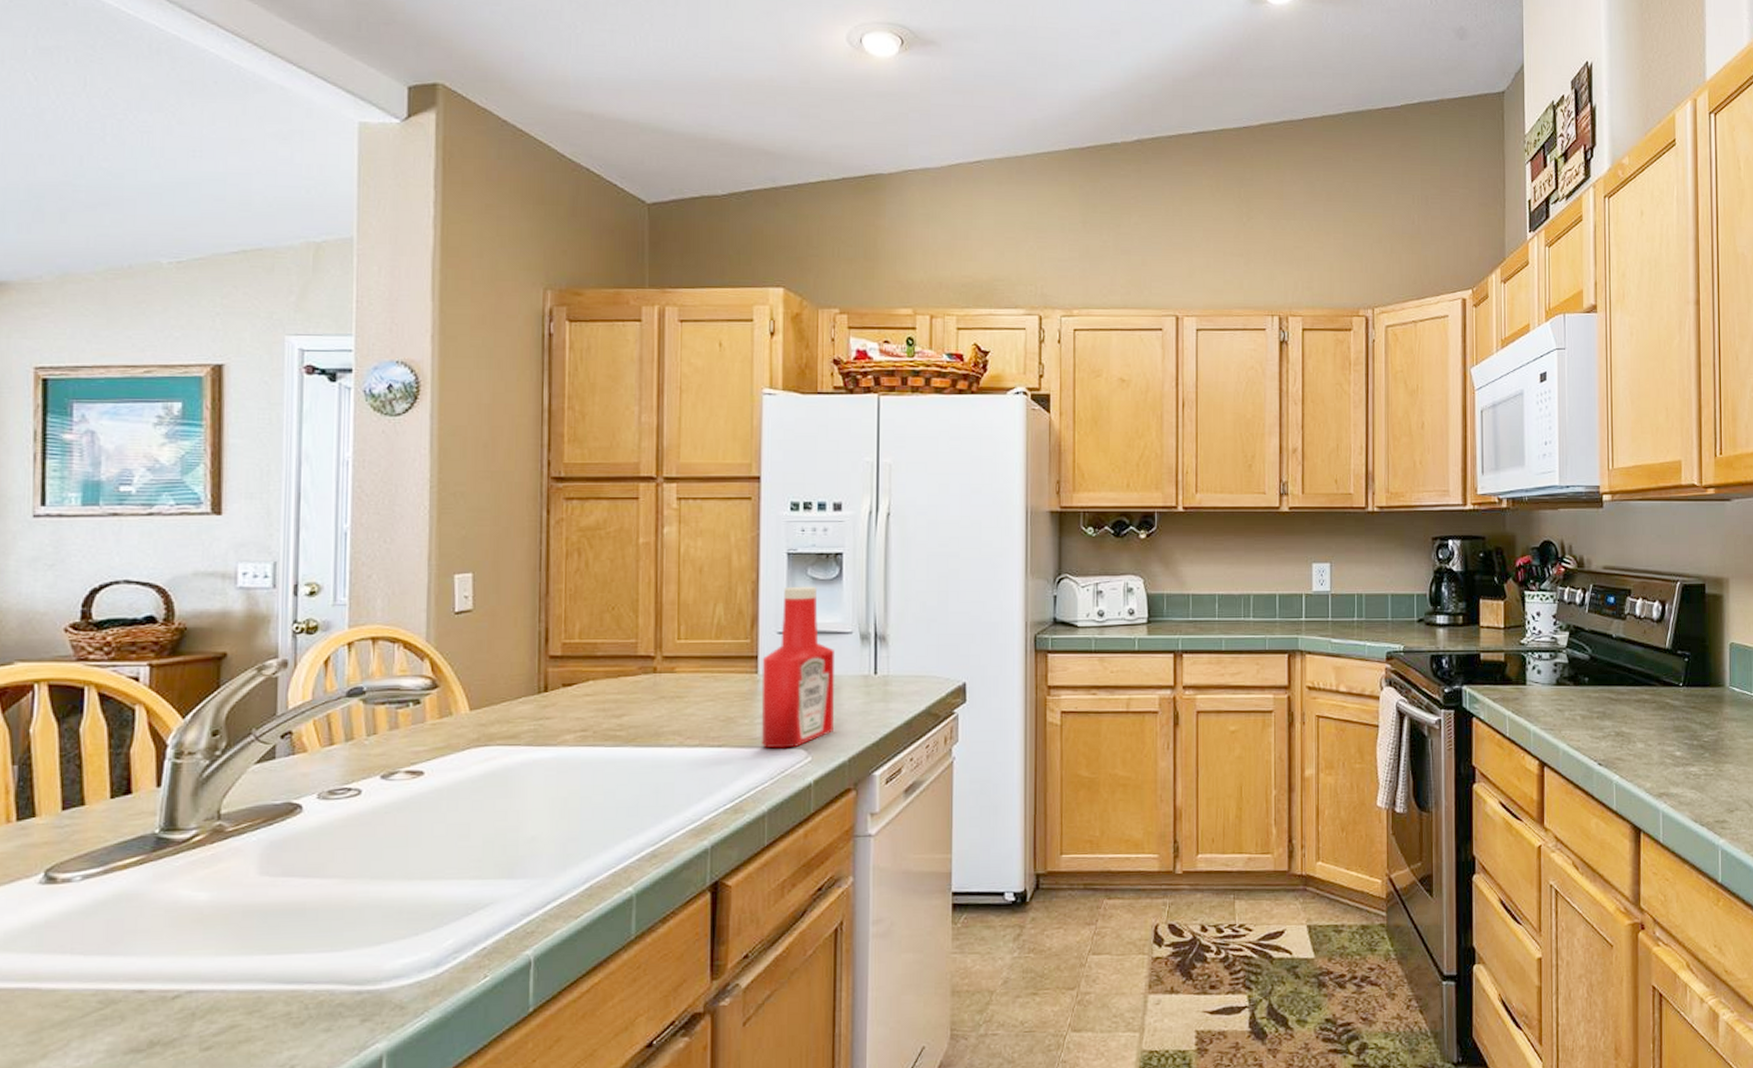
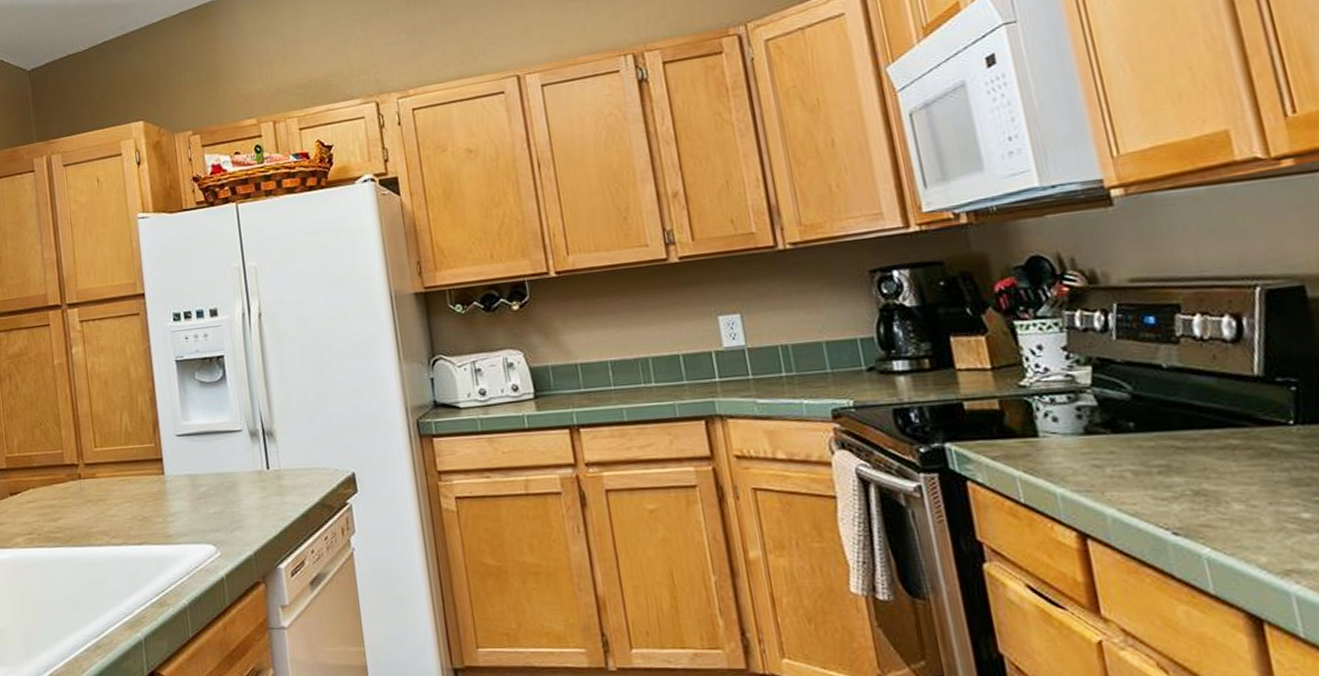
ketchup bottle: present [761,586,834,749] -> none [166,389,237,545]

